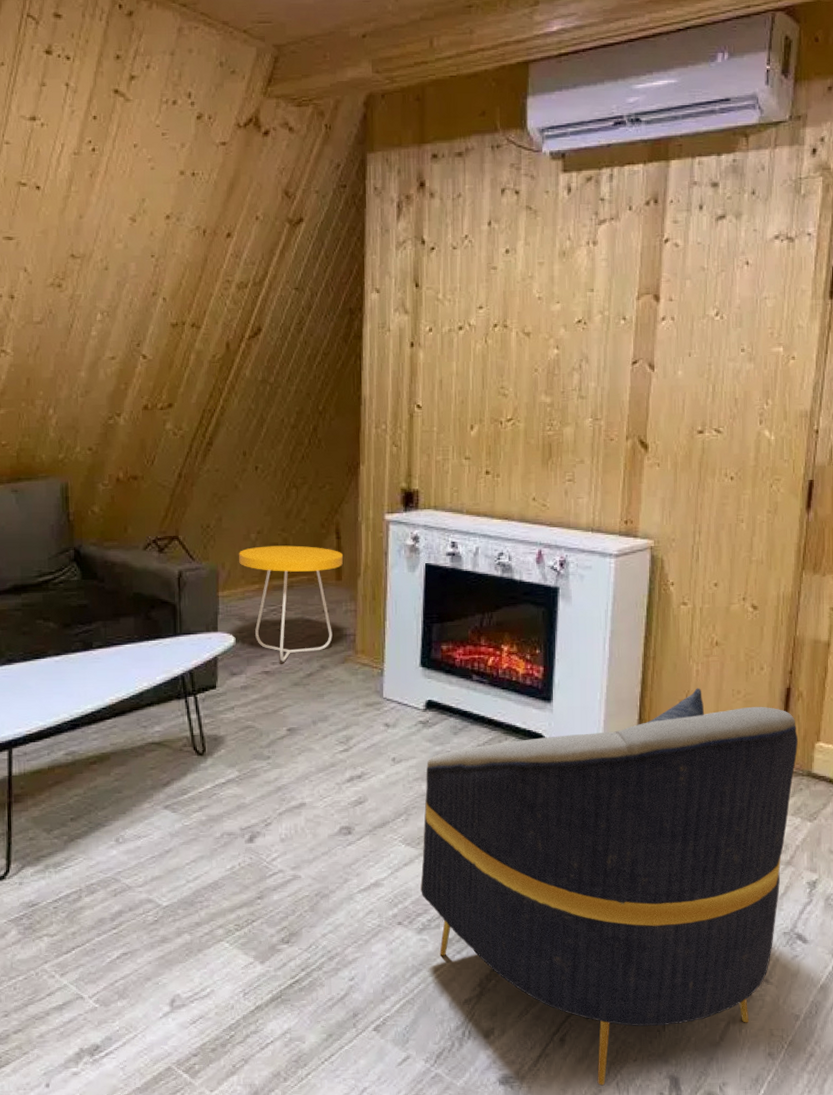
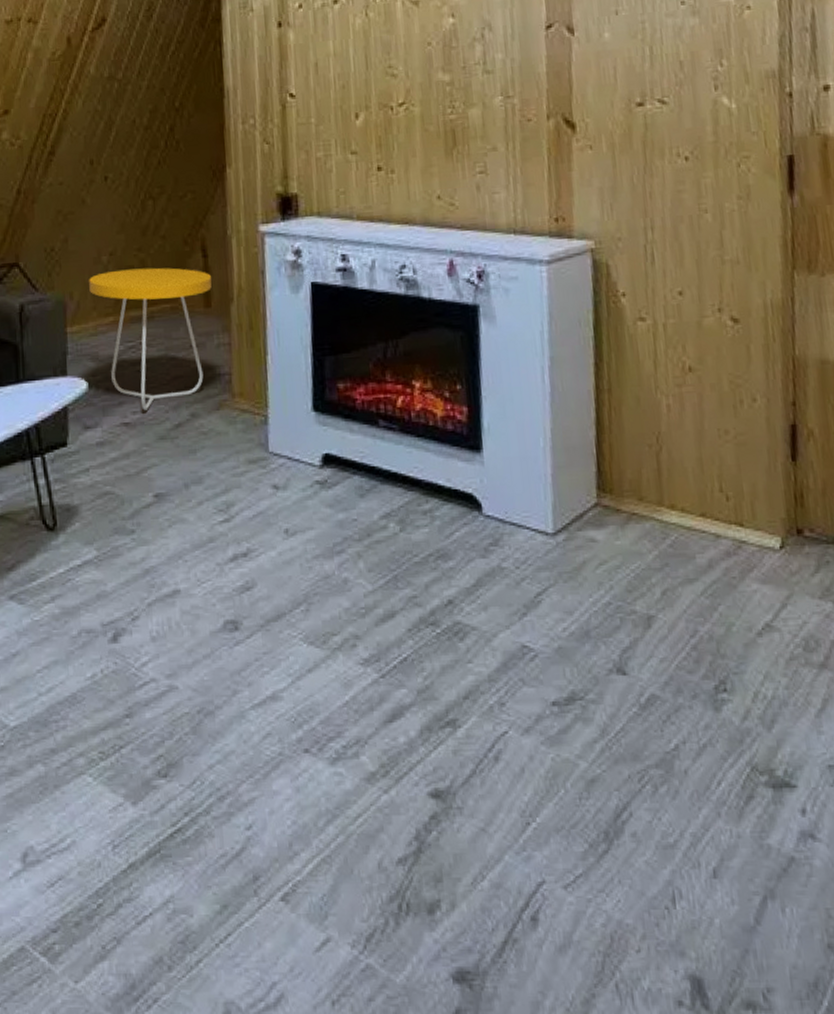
armchair: present [420,688,798,1086] -> none [328,428,817,988]

